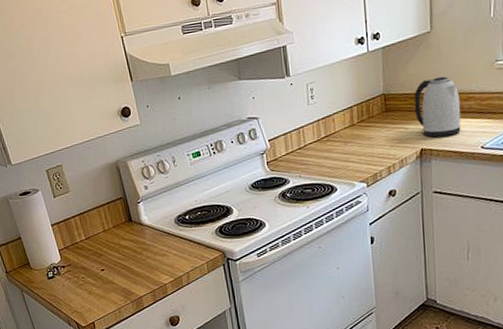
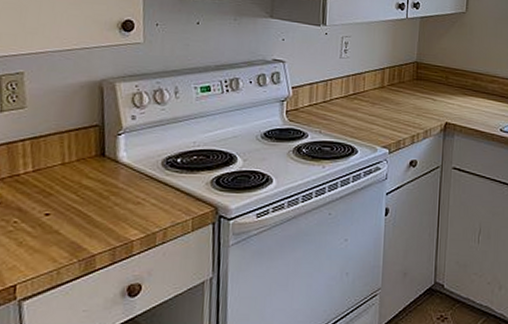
kettle: present [414,76,461,138] -> none [443,56,486,114]

